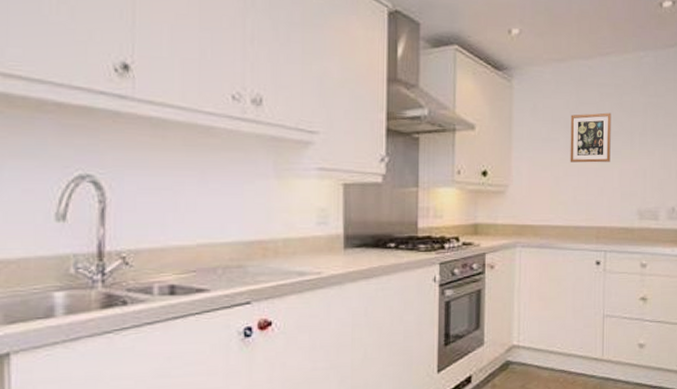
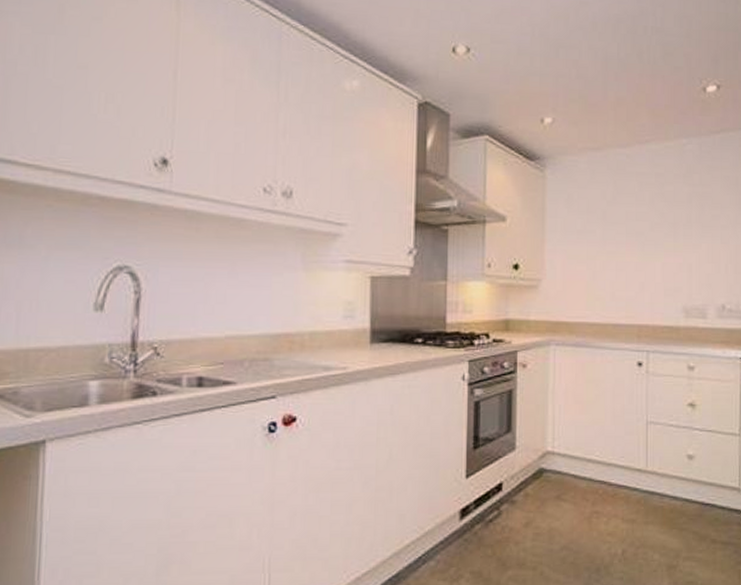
picture frame: present [570,112,611,163] -> none [607,203,652,256]

